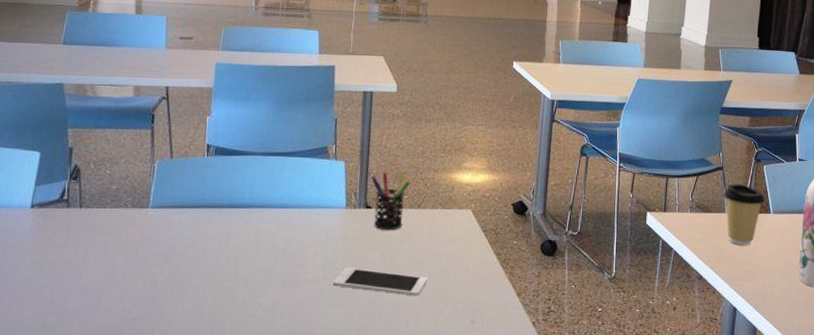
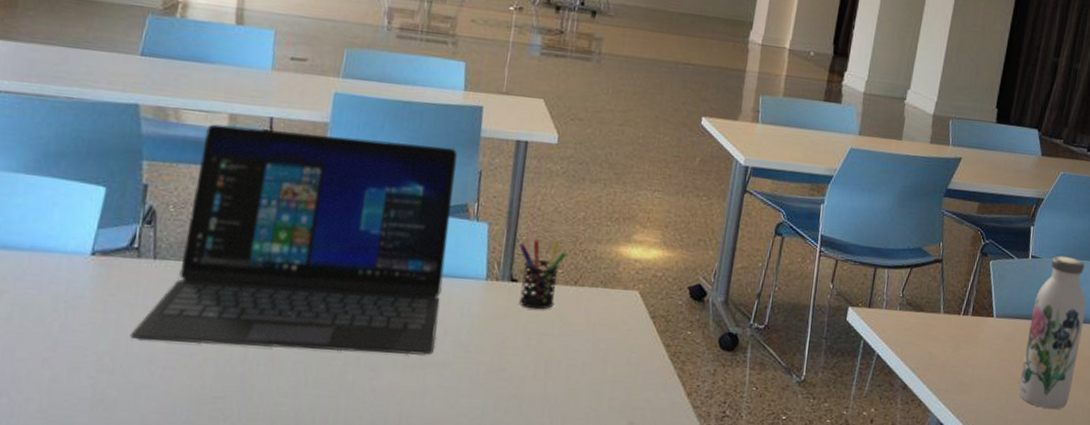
laptop: none [64,95,316,276] -> present [130,124,457,355]
cell phone: present [332,268,428,296] -> none [464,351,580,390]
coffee cup: present [723,184,765,246] -> none [940,280,988,353]

